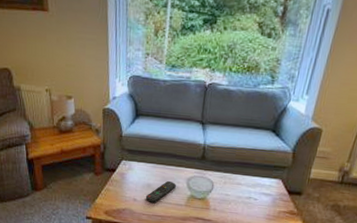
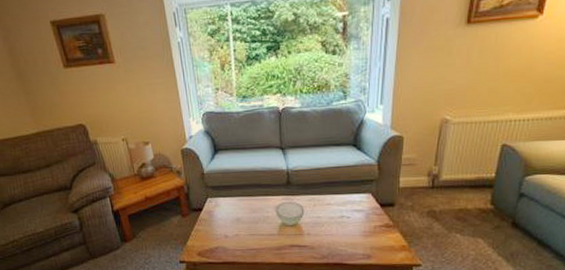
remote control: present [145,180,176,204] -> none [236,211,266,237]

